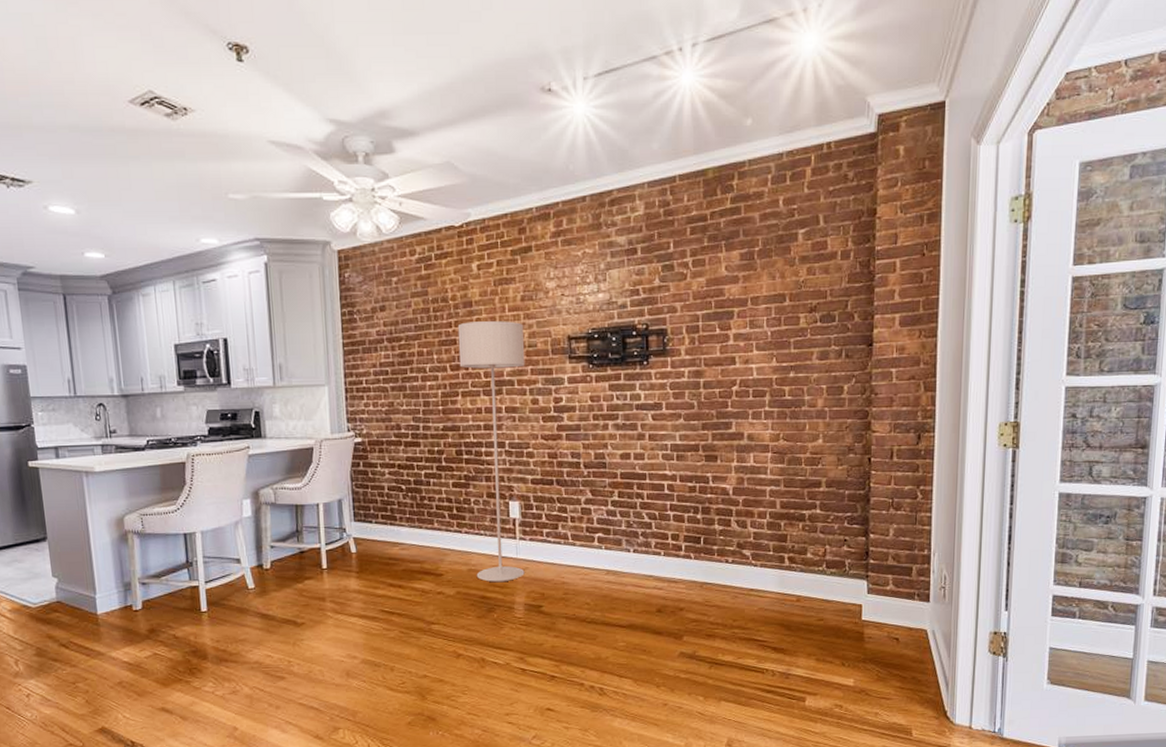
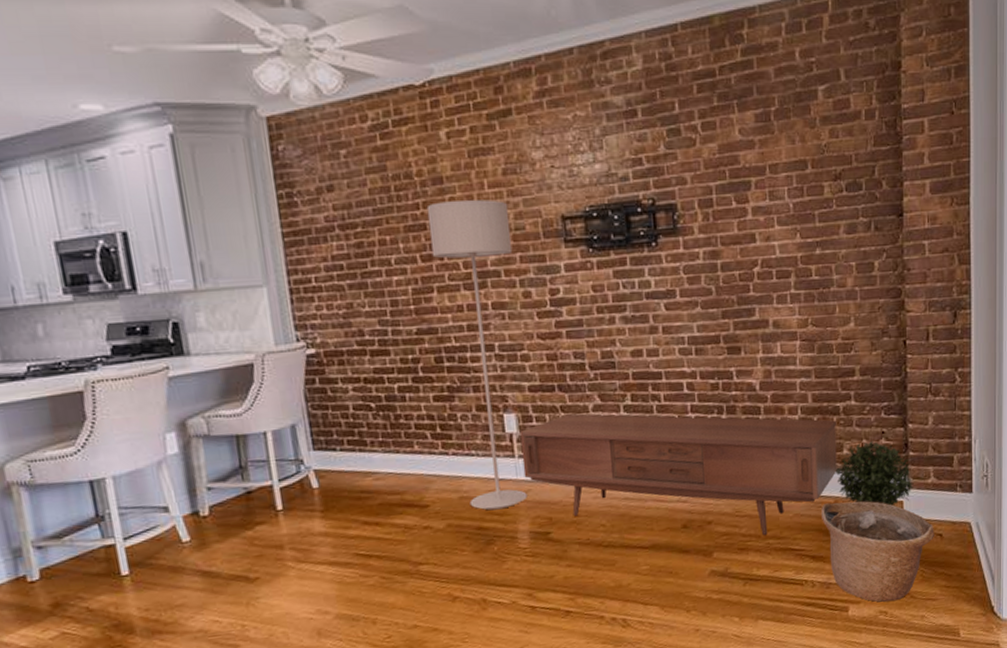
tv stand: none [521,504,803,626] -> present [519,413,837,536]
basket: none [784,600,891,696] -> present [821,501,934,603]
potted plant: none [798,547,873,609] -> present [835,440,914,507]

